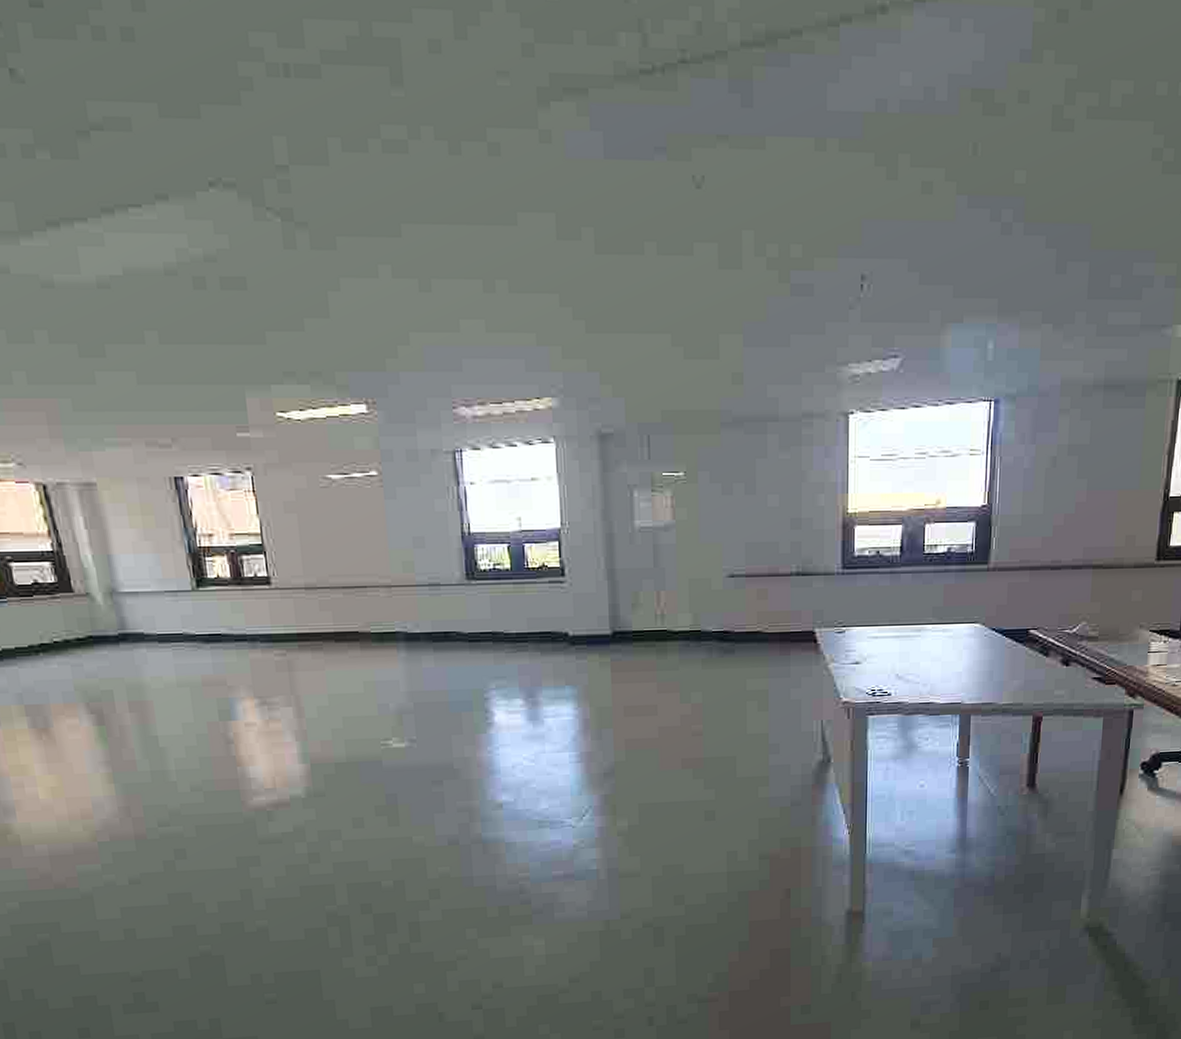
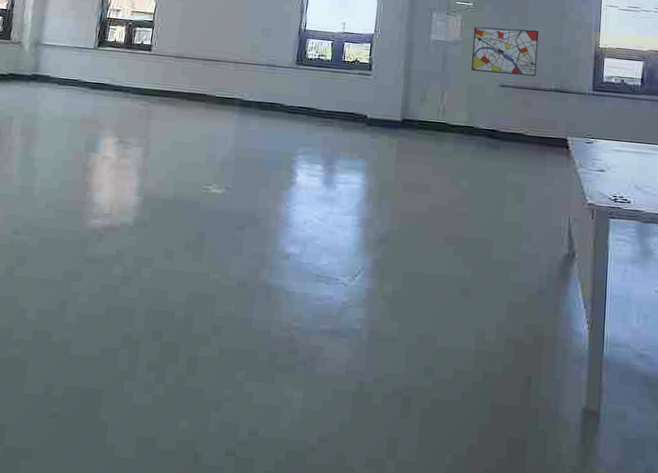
wall art: none [688,499,772,561] -> present [471,26,539,77]

